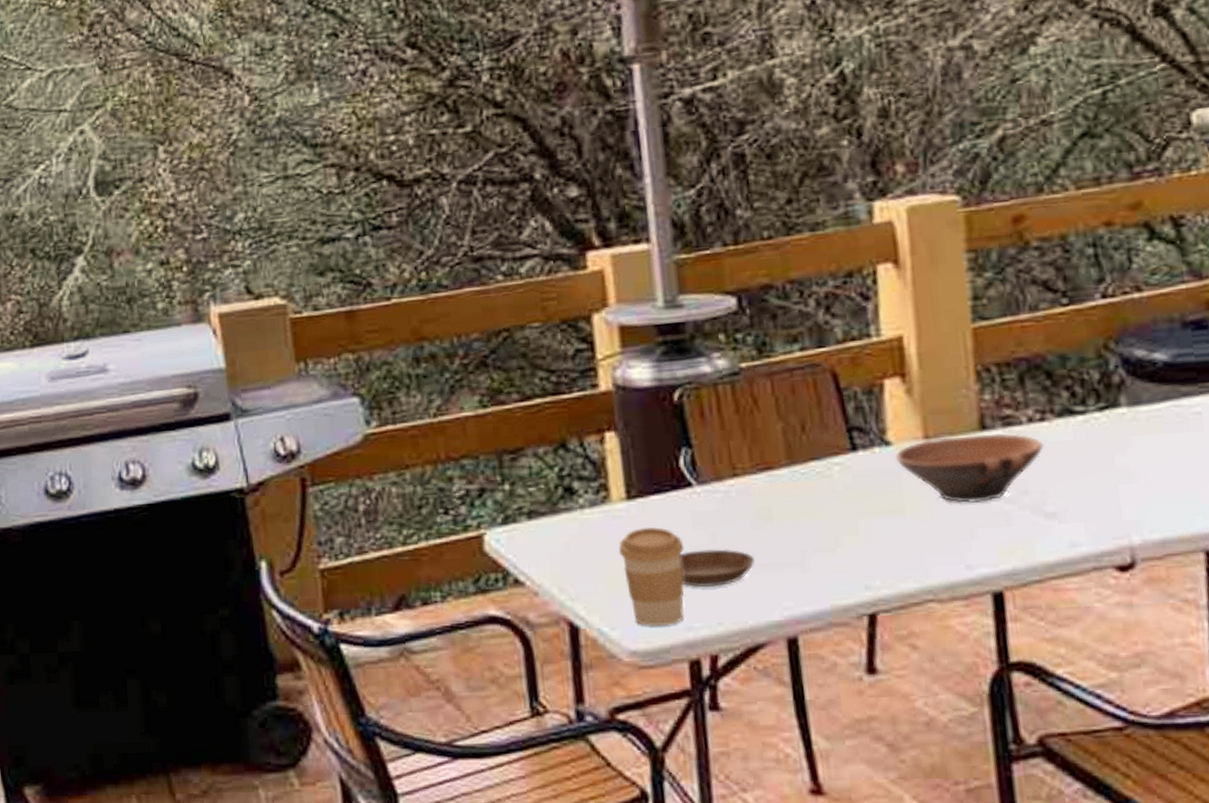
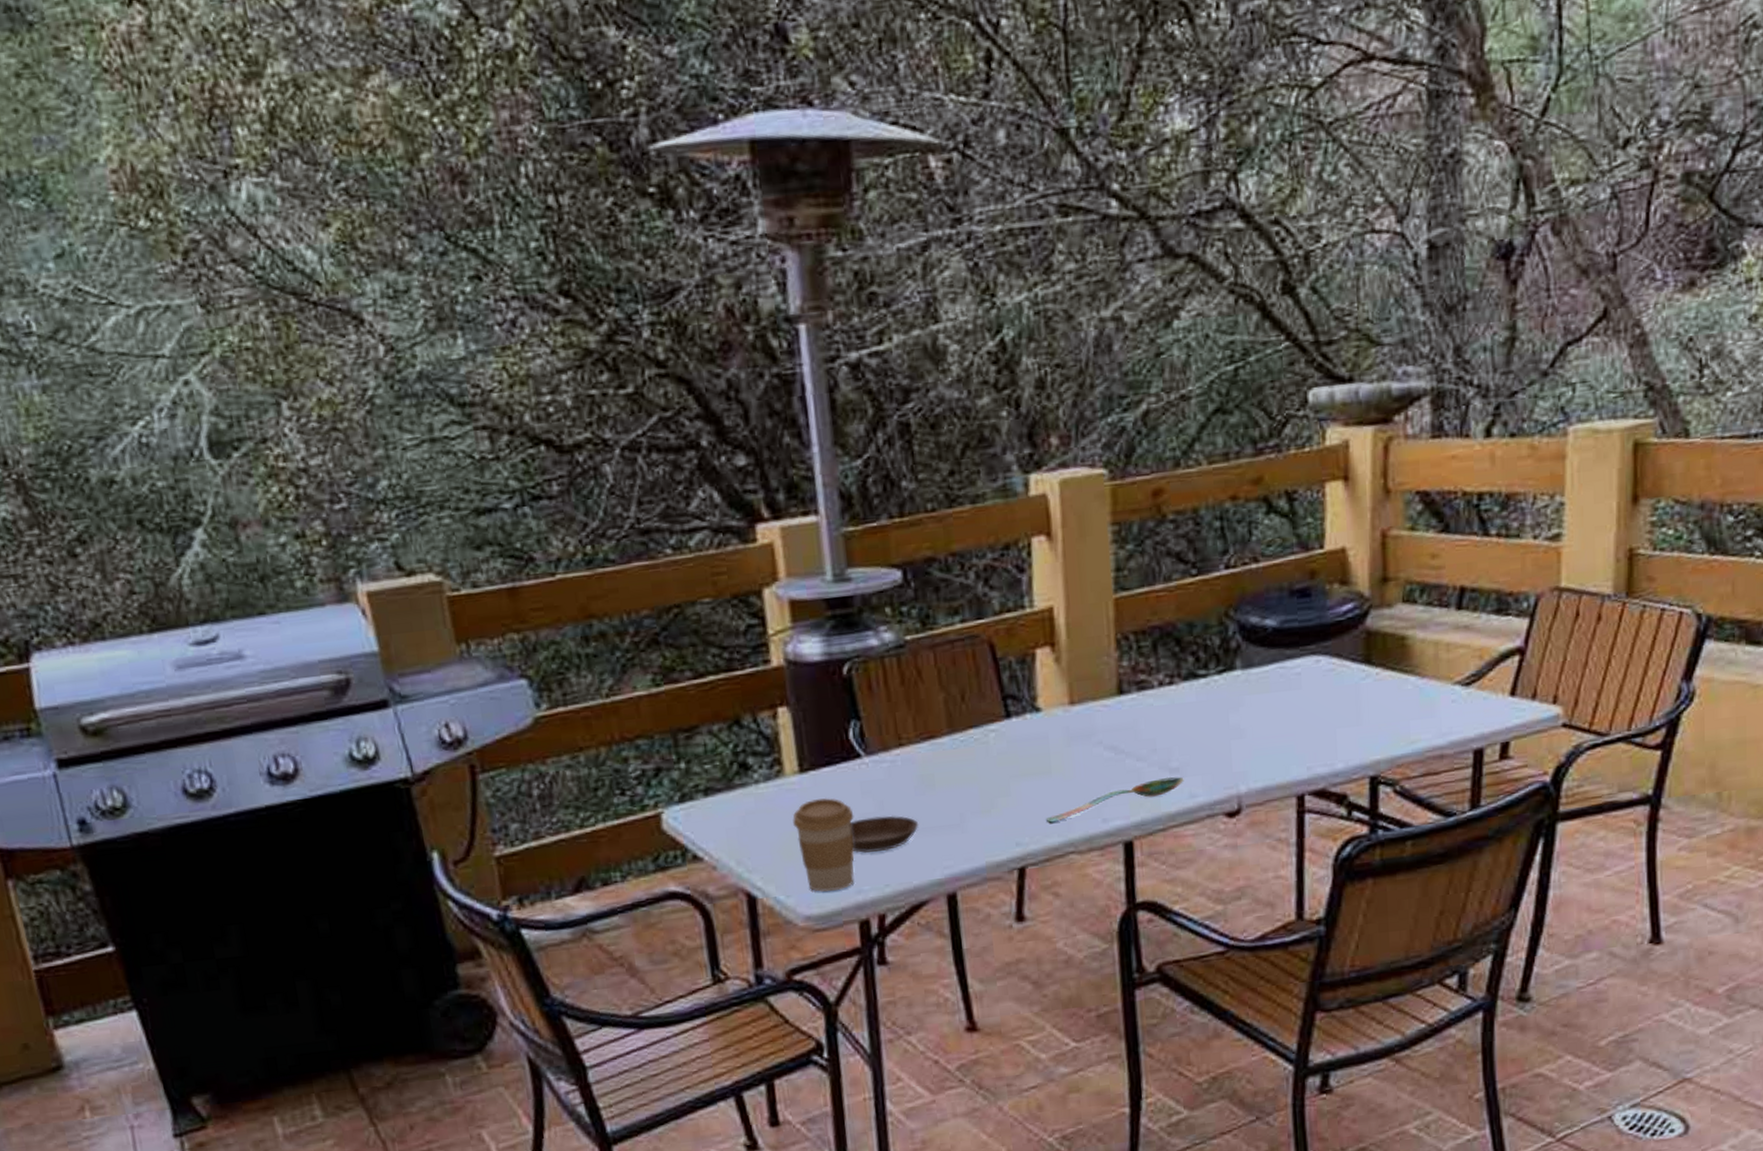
bowl: present [895,433,1044,503] -> none [1044,696,1171,763]
spoon: none [898,523,1063,566] -> present [1045,777,1184,823]

